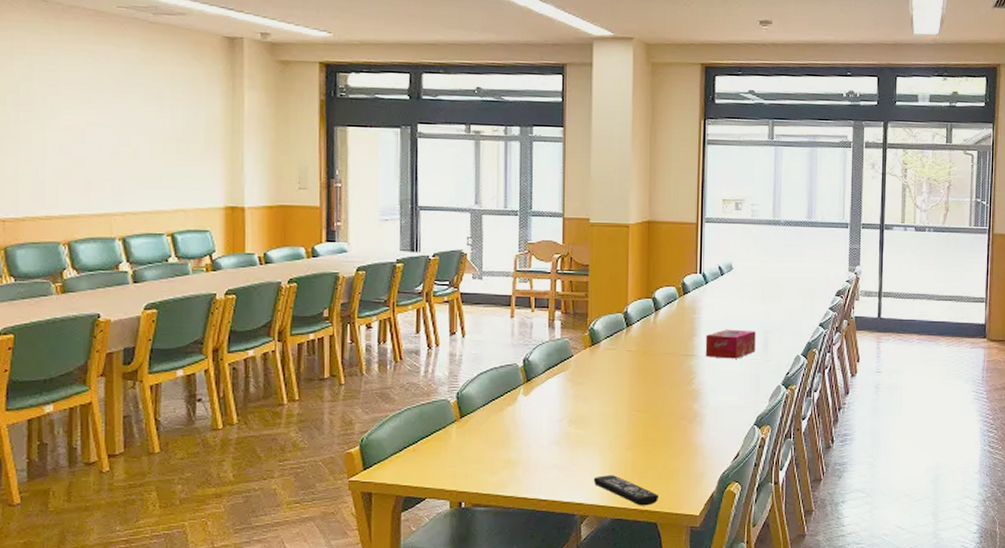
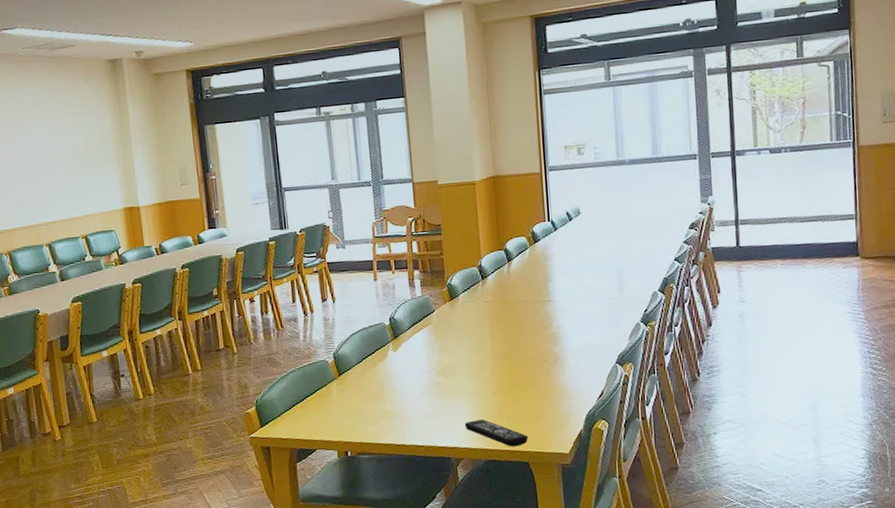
tissue box: present [705,329,756,359] -> none [559,271,611,302]

